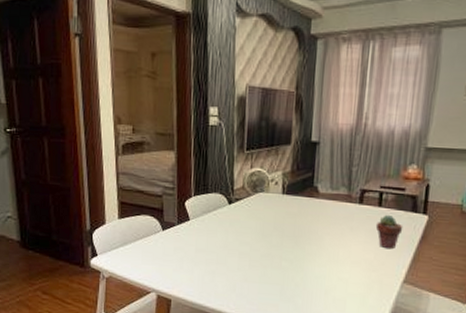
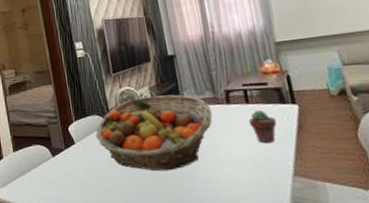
fruit basket: none [214,182,342,262] -> present [95,94,213,171]

